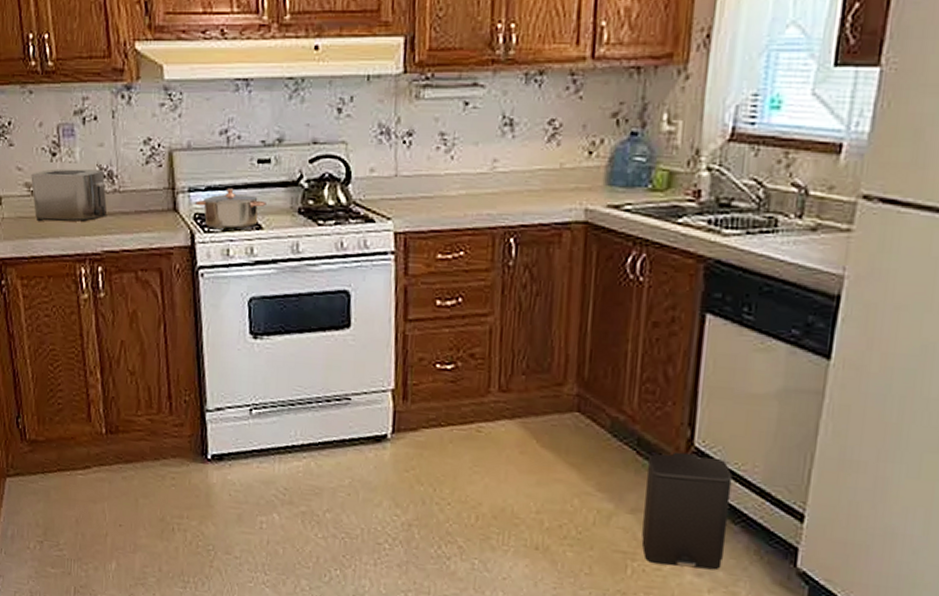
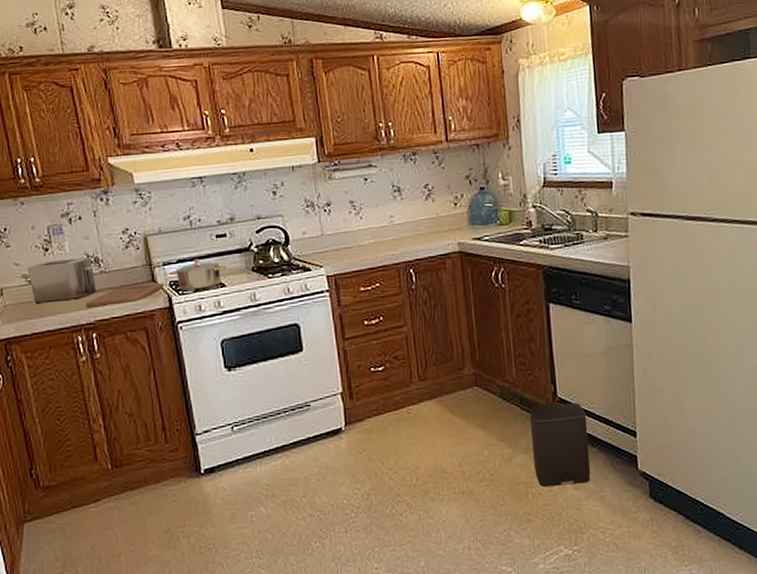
cutting board: none [93,213,188,235] -> present [86,283,165,307]

